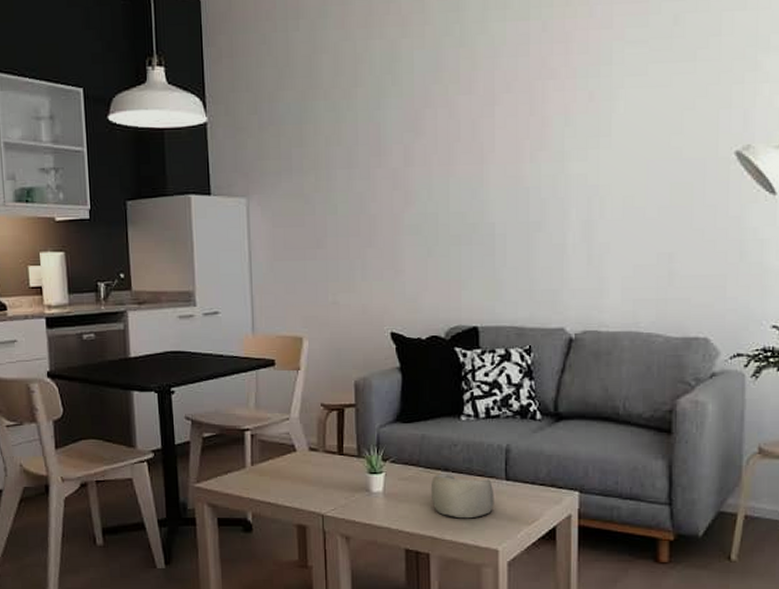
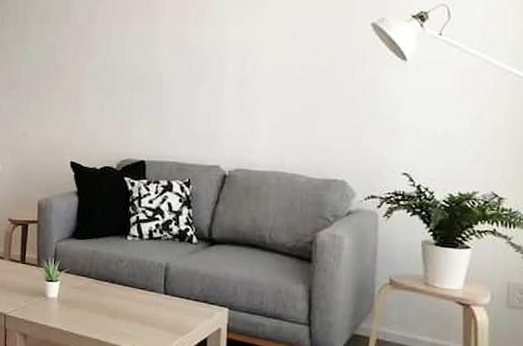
decorative bowl: present [430,474,494,519] -> none [98,285,154,326]

